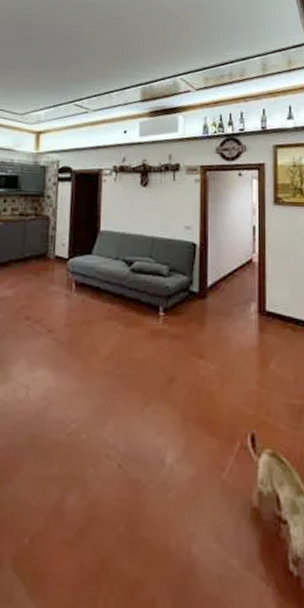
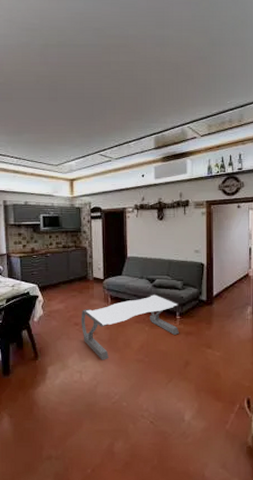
coffee table: none [33,280,163,371] -> present [81,293,179,360]

